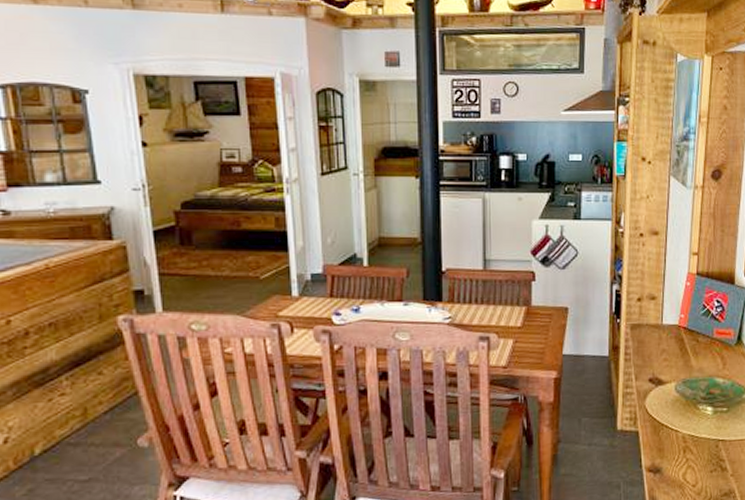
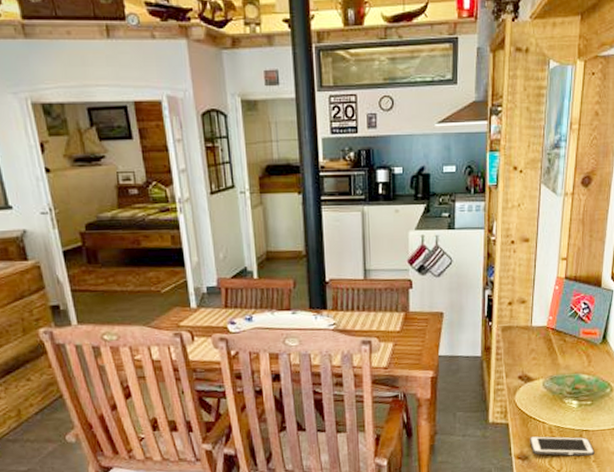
cell phone: none [661,446,733,470] -> present [529,436,595,456]

